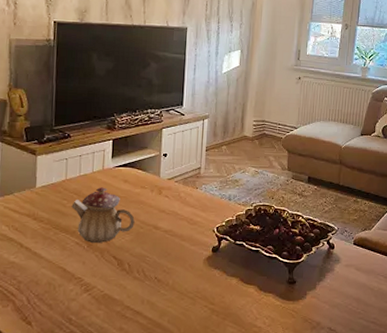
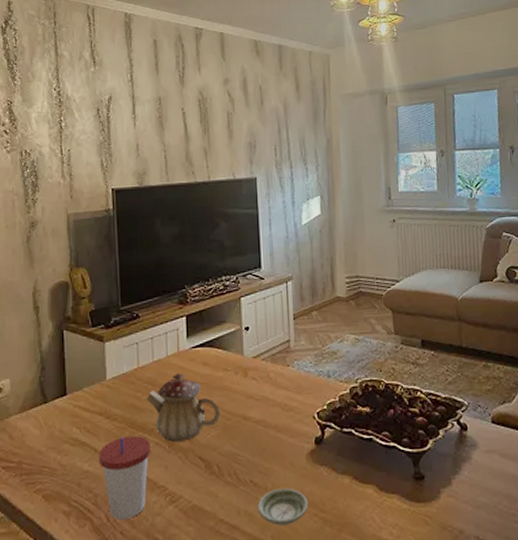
cup: none [24,236,72,303] -> present [98,436,151,520]
saucer: none [159,284,201,313] -> present [257,487,308,525]

